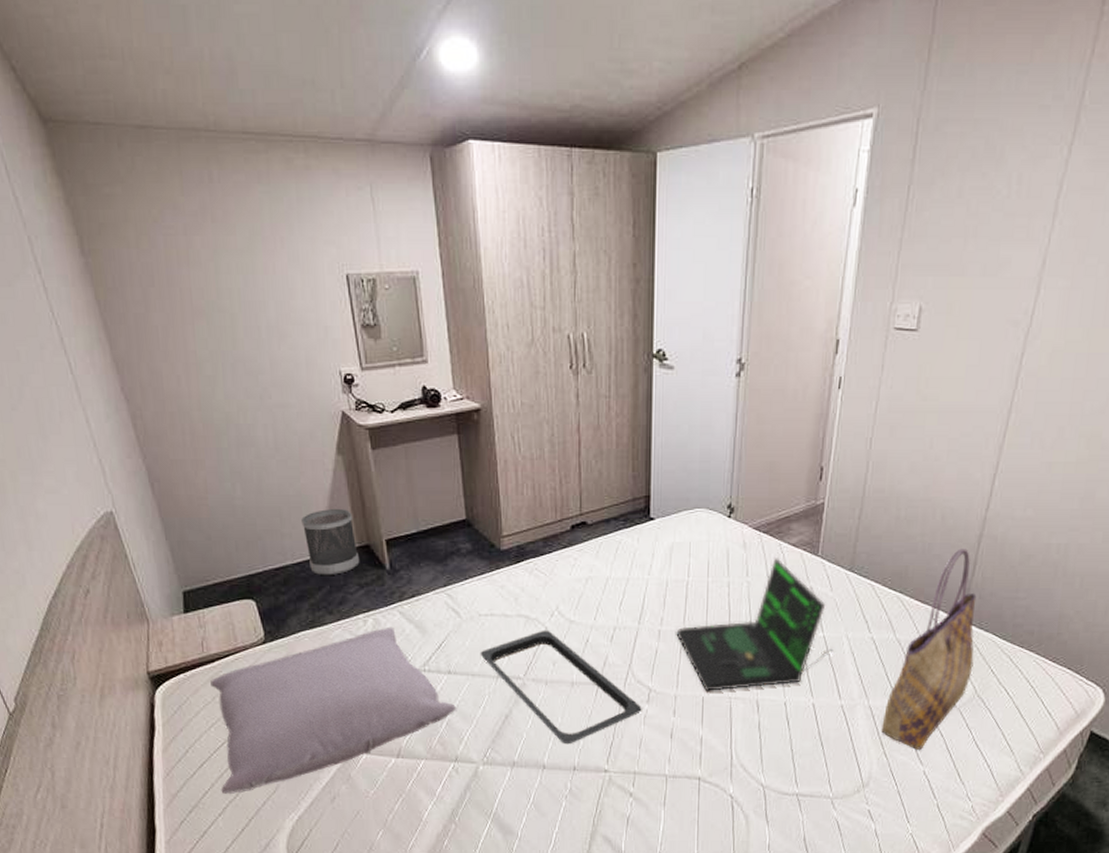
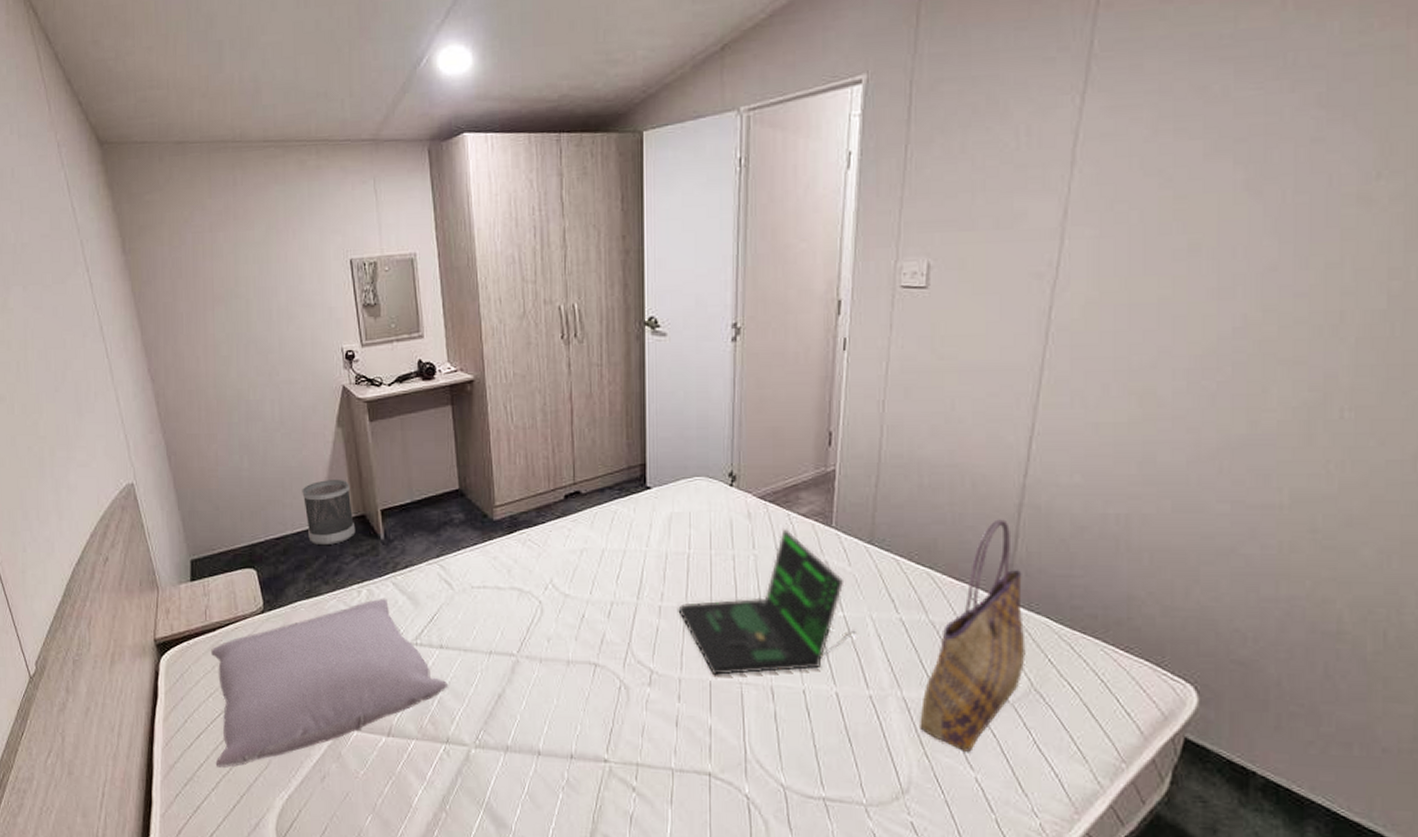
serving tray: present [480,630,642,745] -> none [472,604,644,730]

